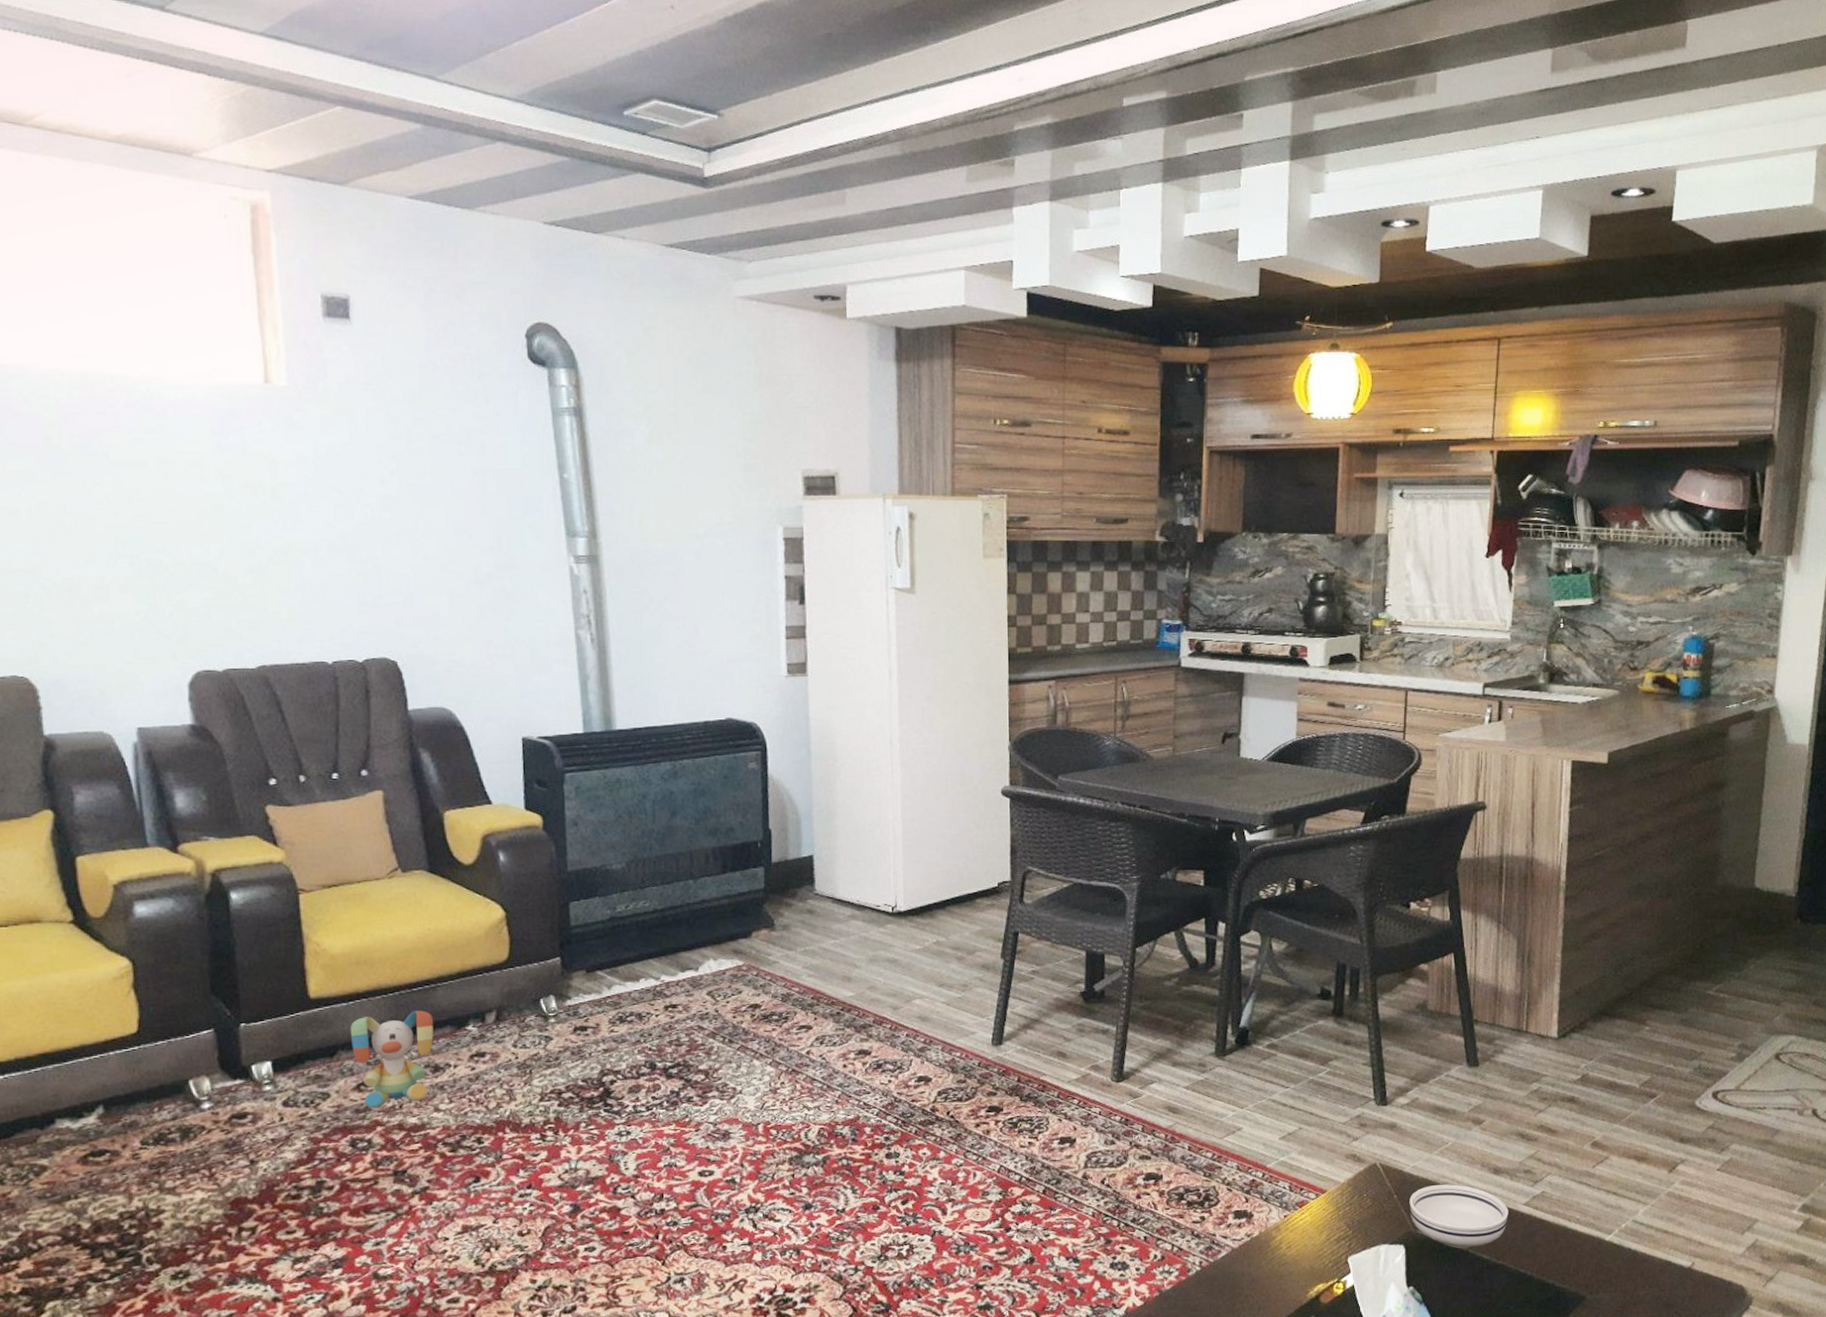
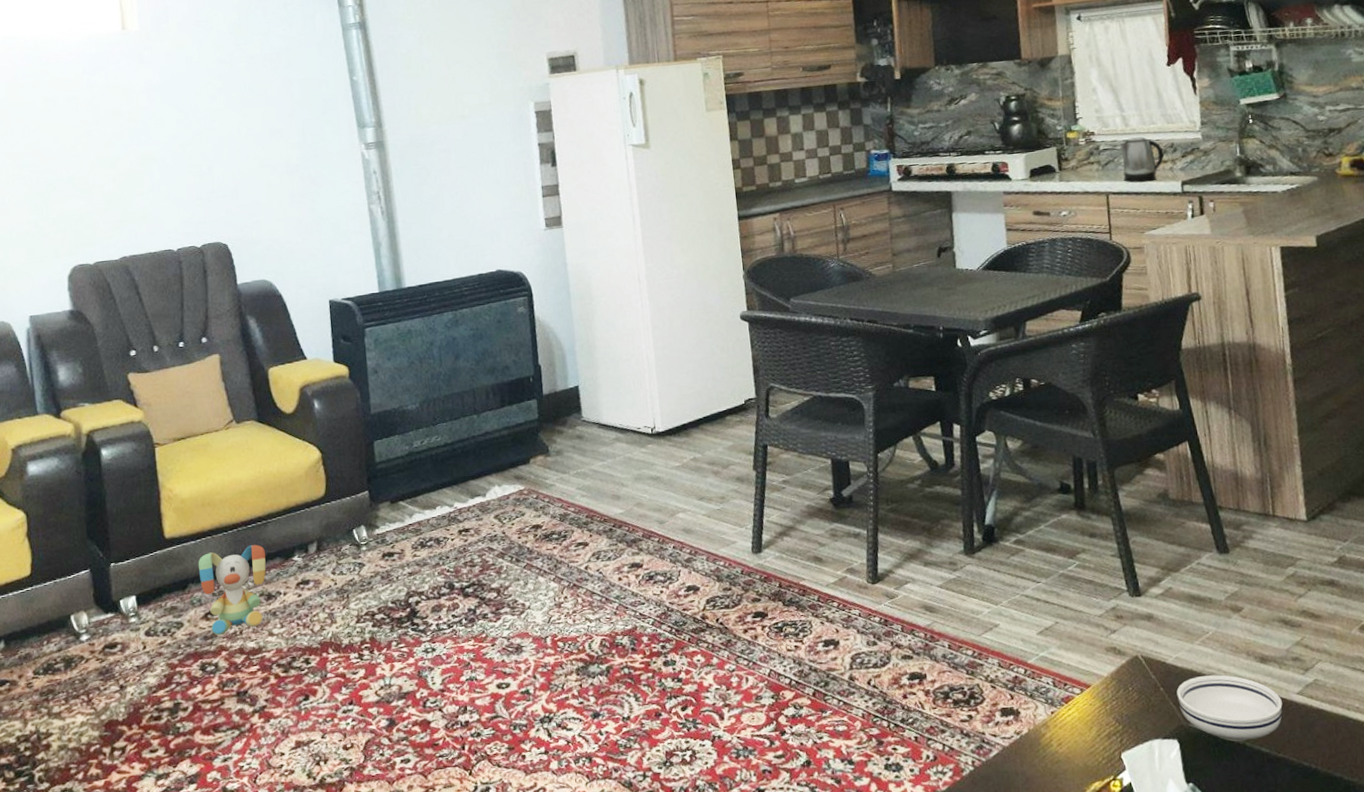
kettle: none [1425,632,1470,681] -> present [1120,137,1164,183]

